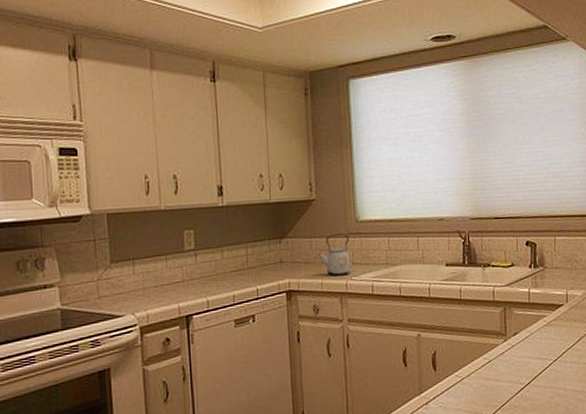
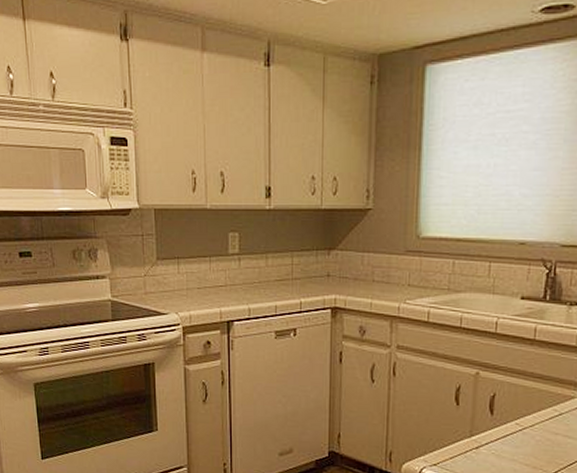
kettle: present [318,234,352,276] -> none [370,250,408,298]

